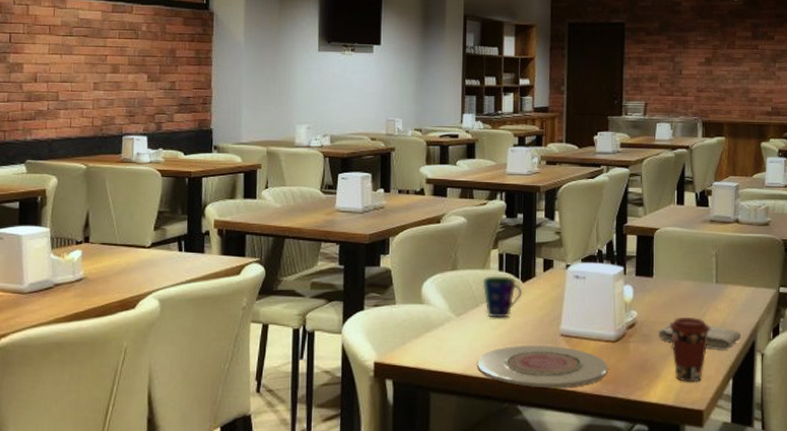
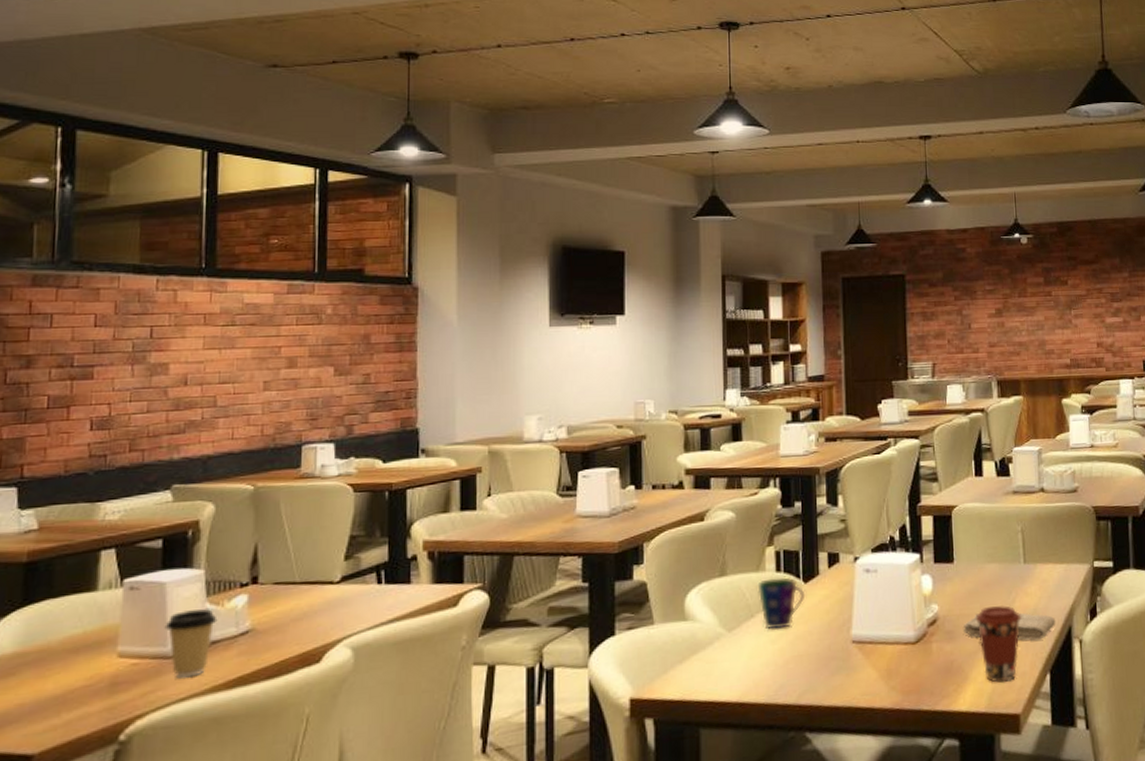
coffee cup: none [21,258,60,310] -> present [164,607,218,679]
plate: present [477,345,608,388] -> none [755,655,909,709]

